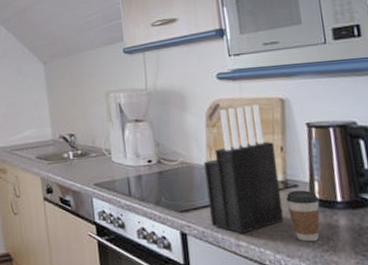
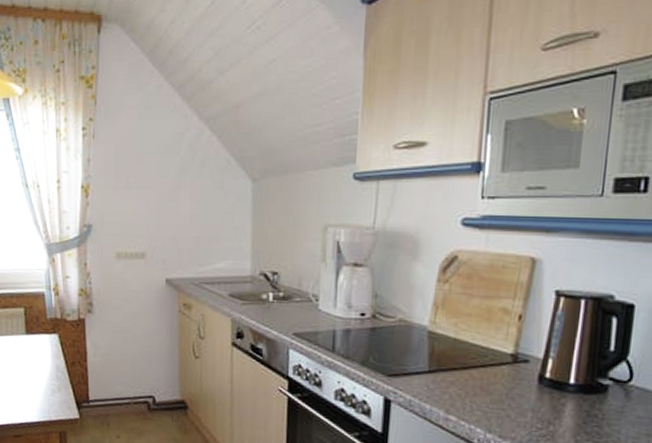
knife block: present [204,104,284,234] -> none [420,261,513,408]
coffee cup: present [286,190,320,242] -> none [511,366,550,425]

